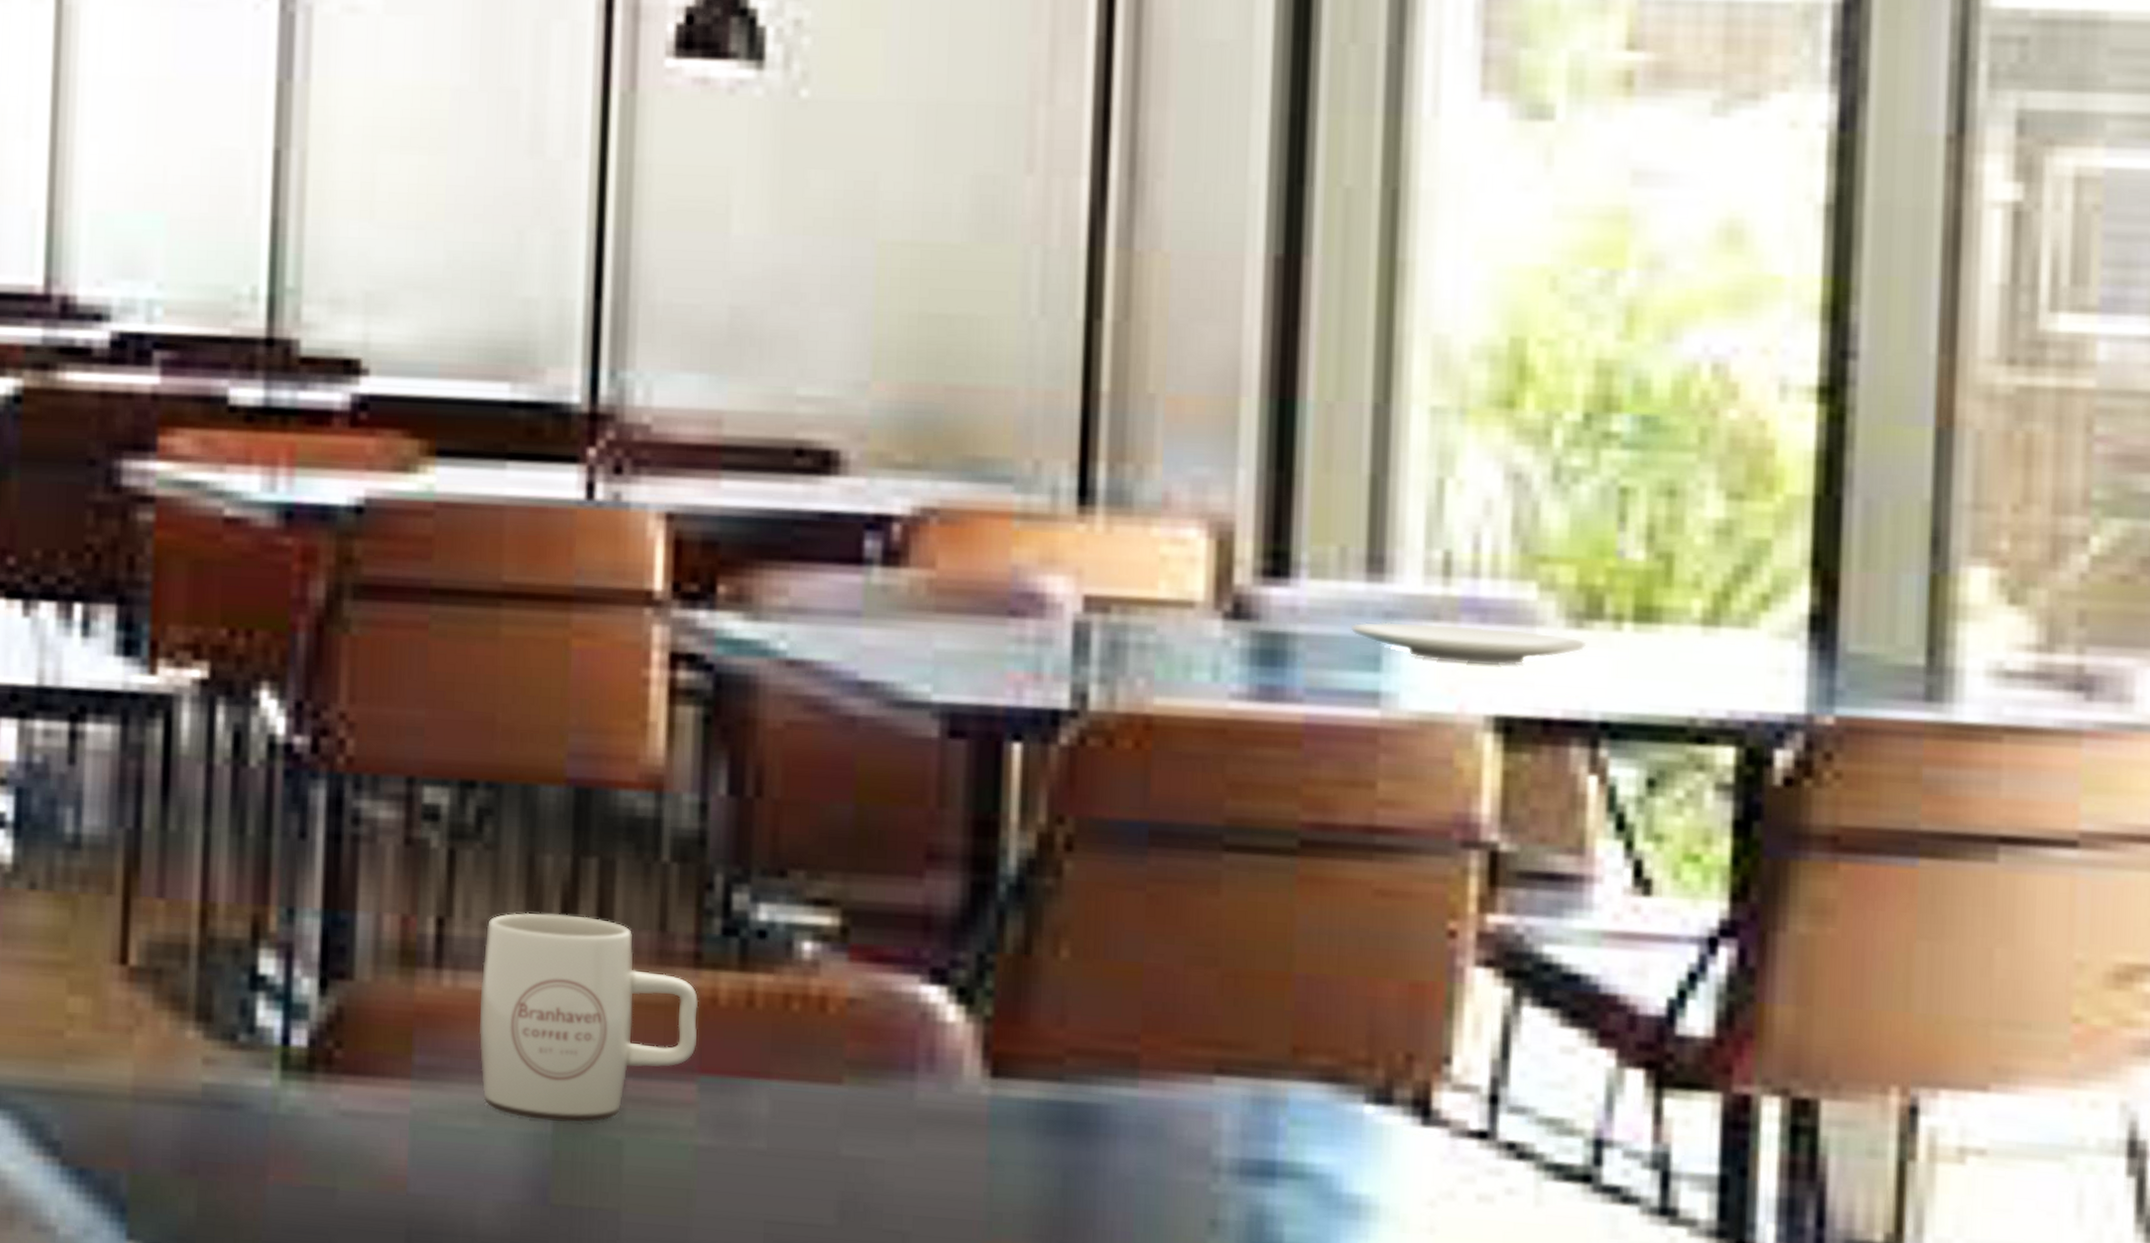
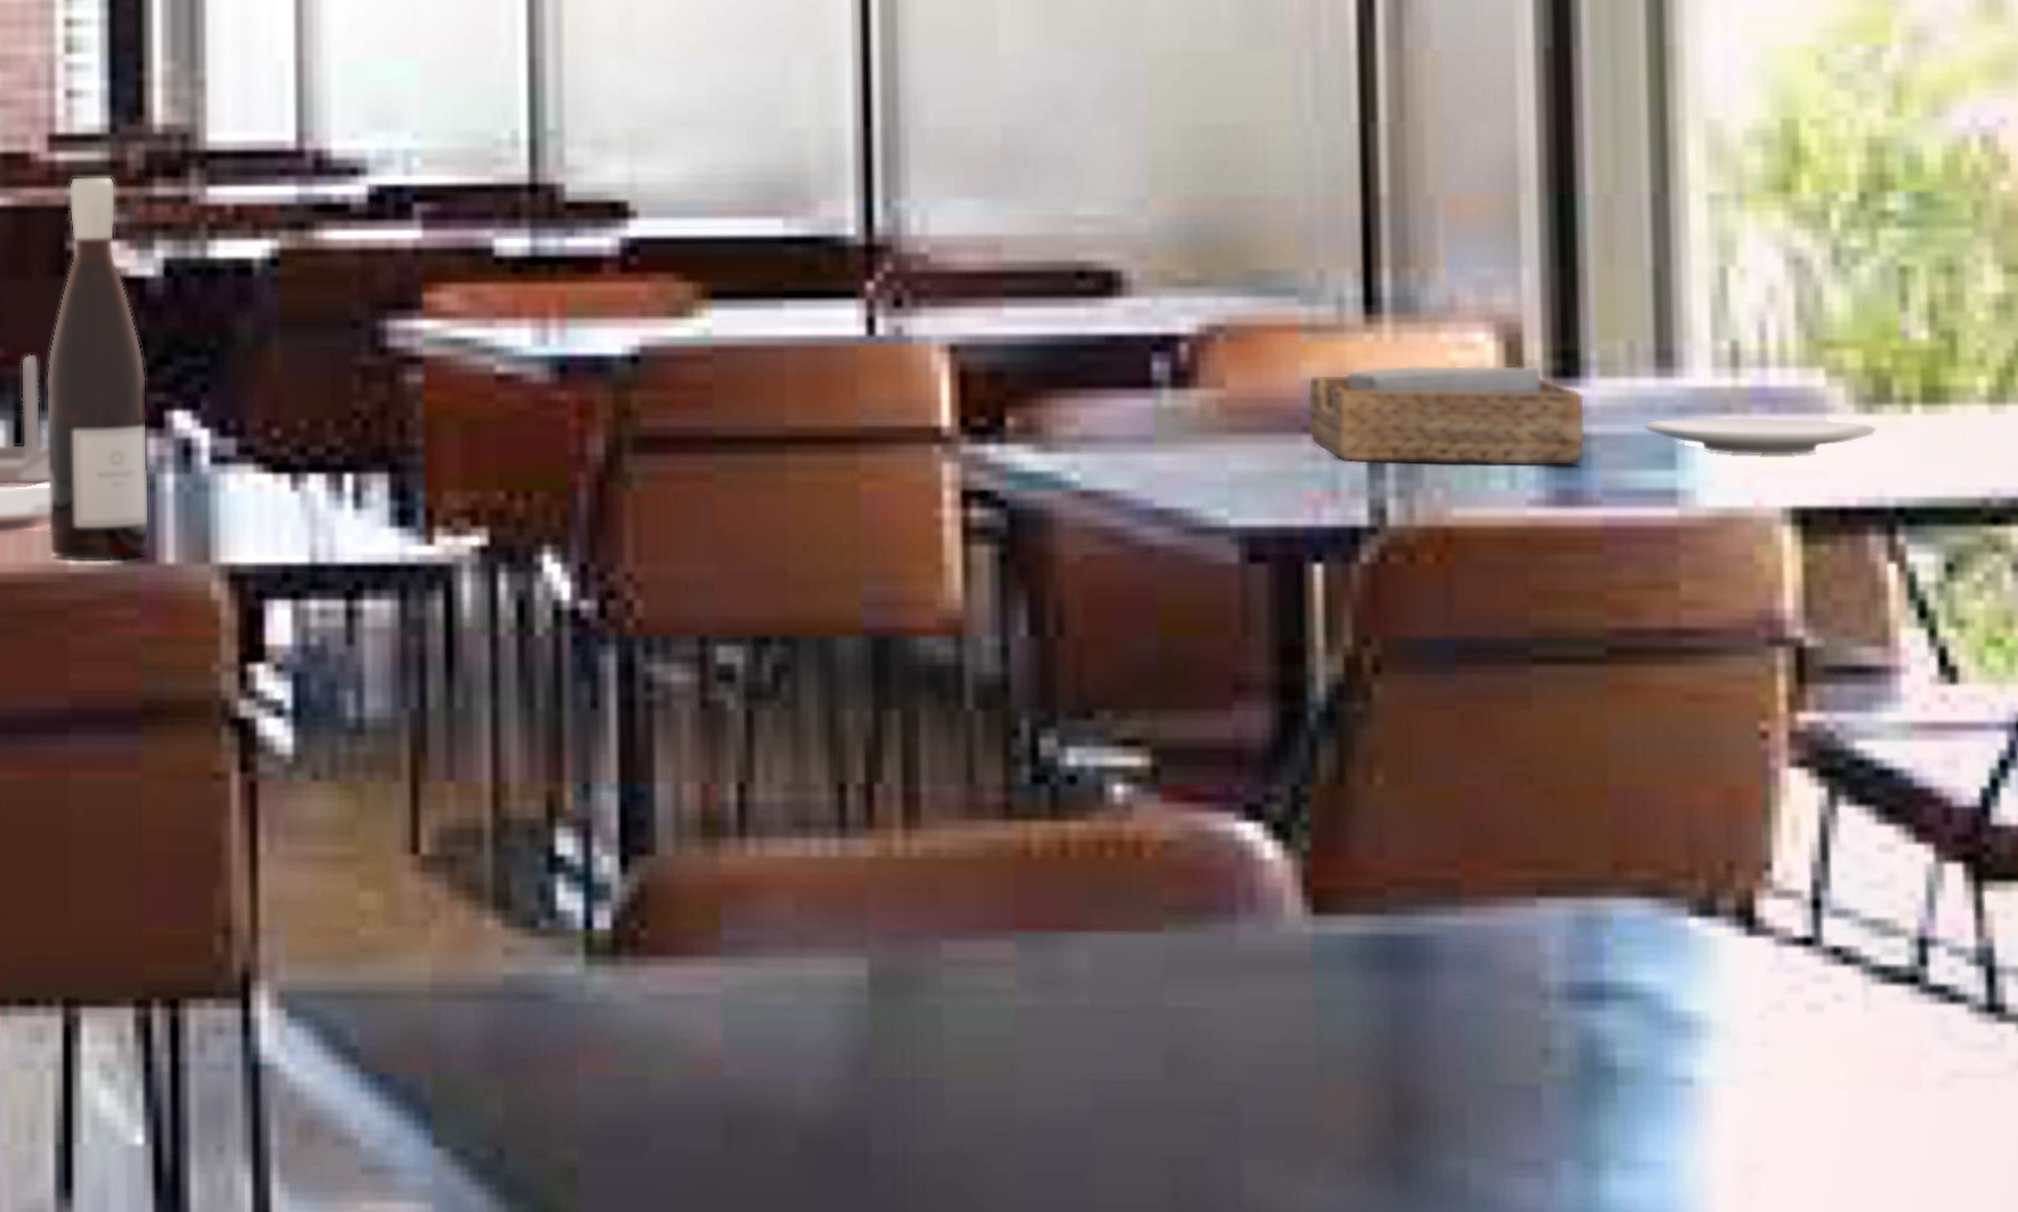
mug: present [478,912,699,1123] -> none [786,772,1012,990]
napkin holder: none [1014,556,1294,663] -> present [1306,365,1586,466]

